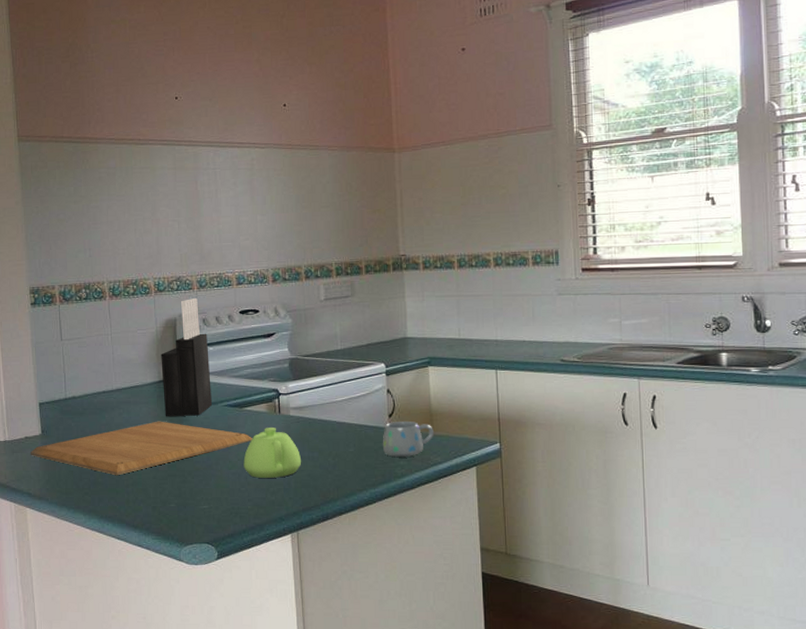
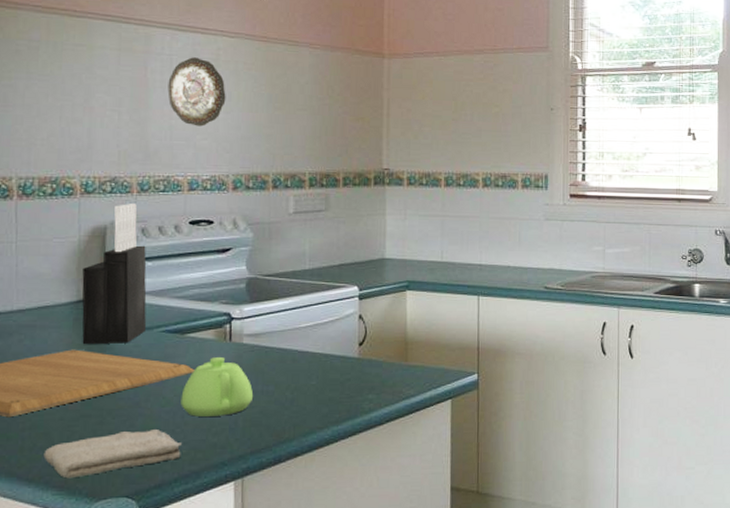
washcloth: none [144,488,247,526] -> present [43,429,182,479]
decorative plate: none [214,169,262,229] -> present [167,57,226,127]
mug: present [382,420,434,458] -> none [349,349,408,391]

